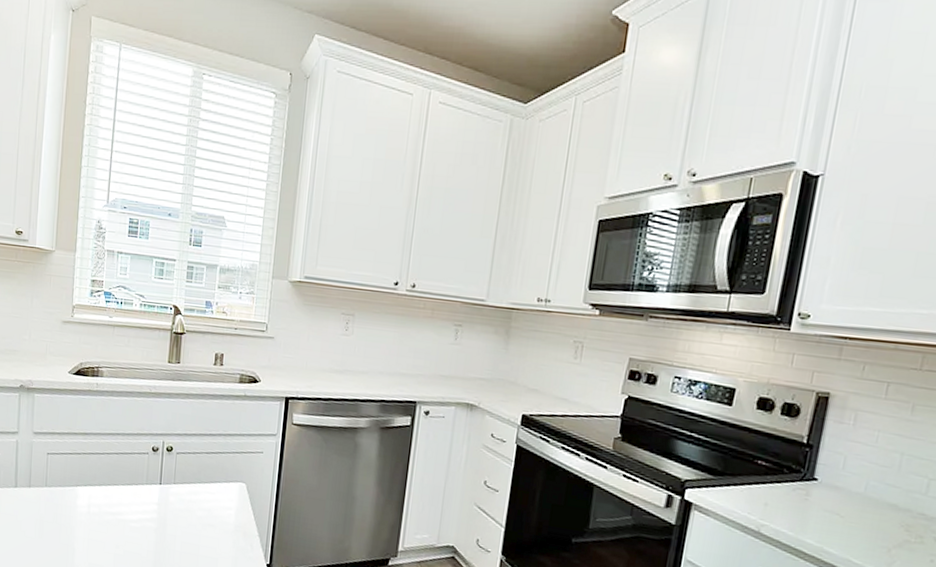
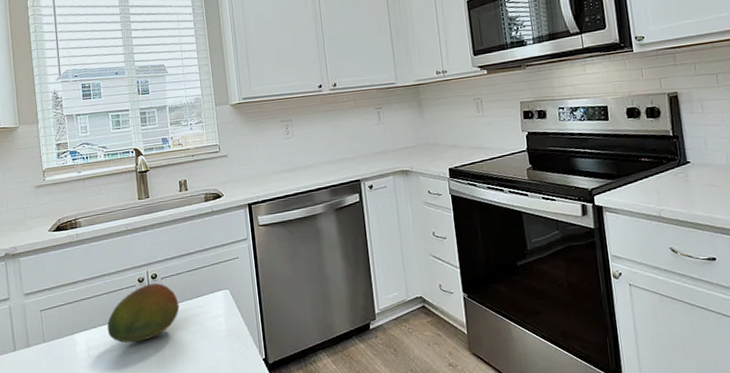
fruit: none [111,455,191,513] -> present [107,282,180,343]

